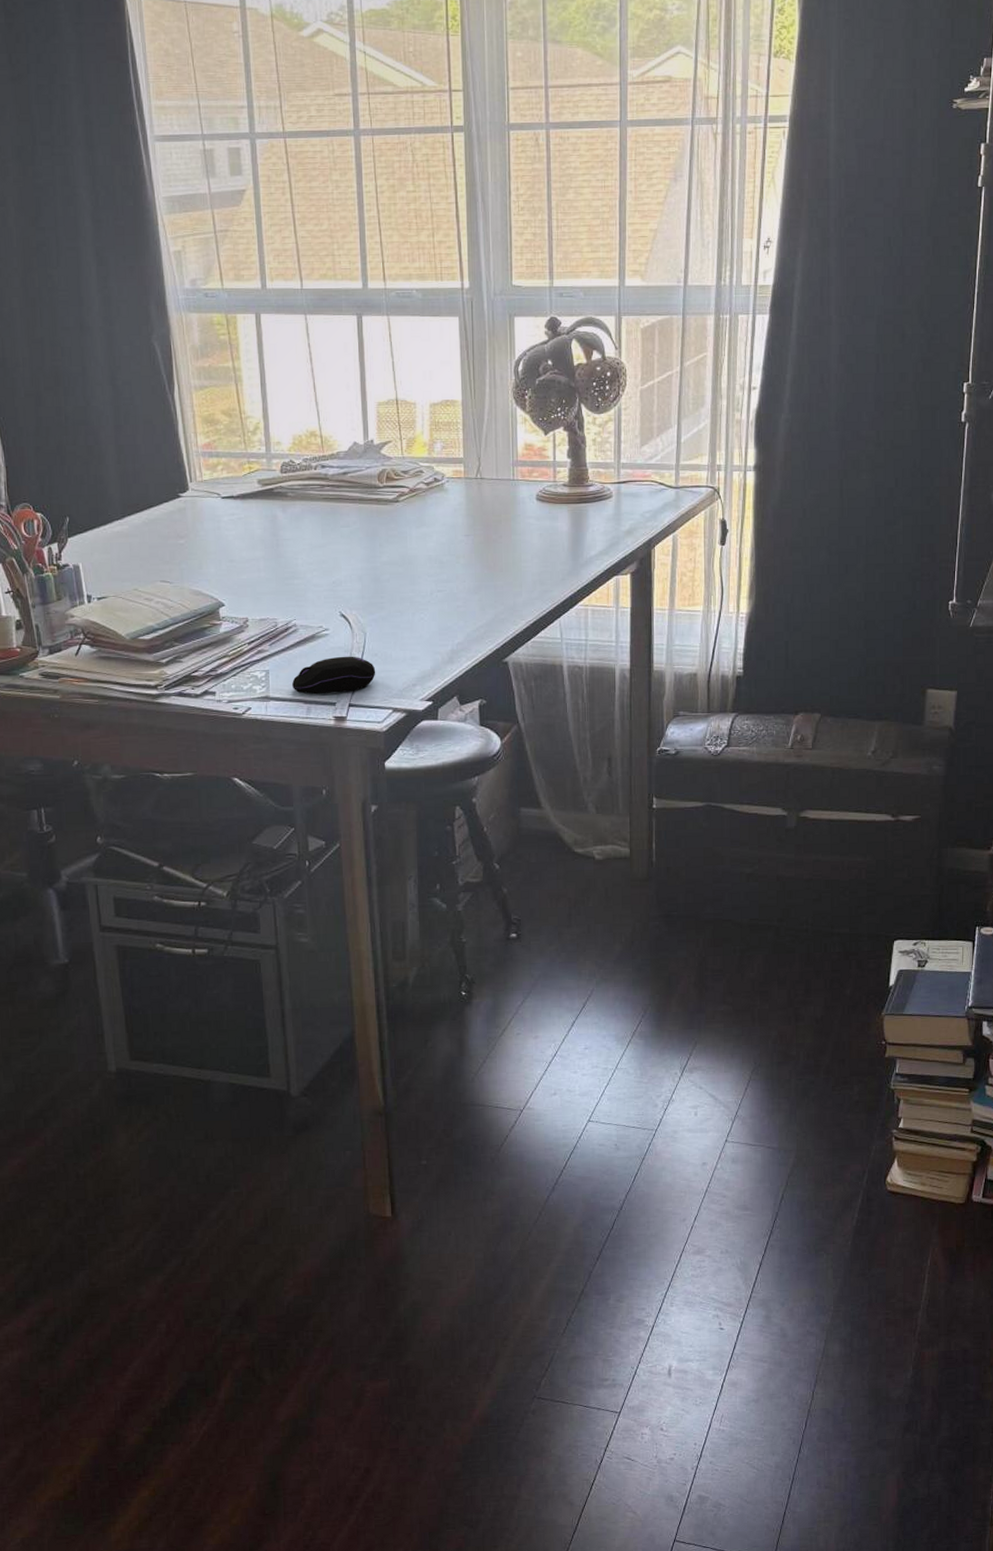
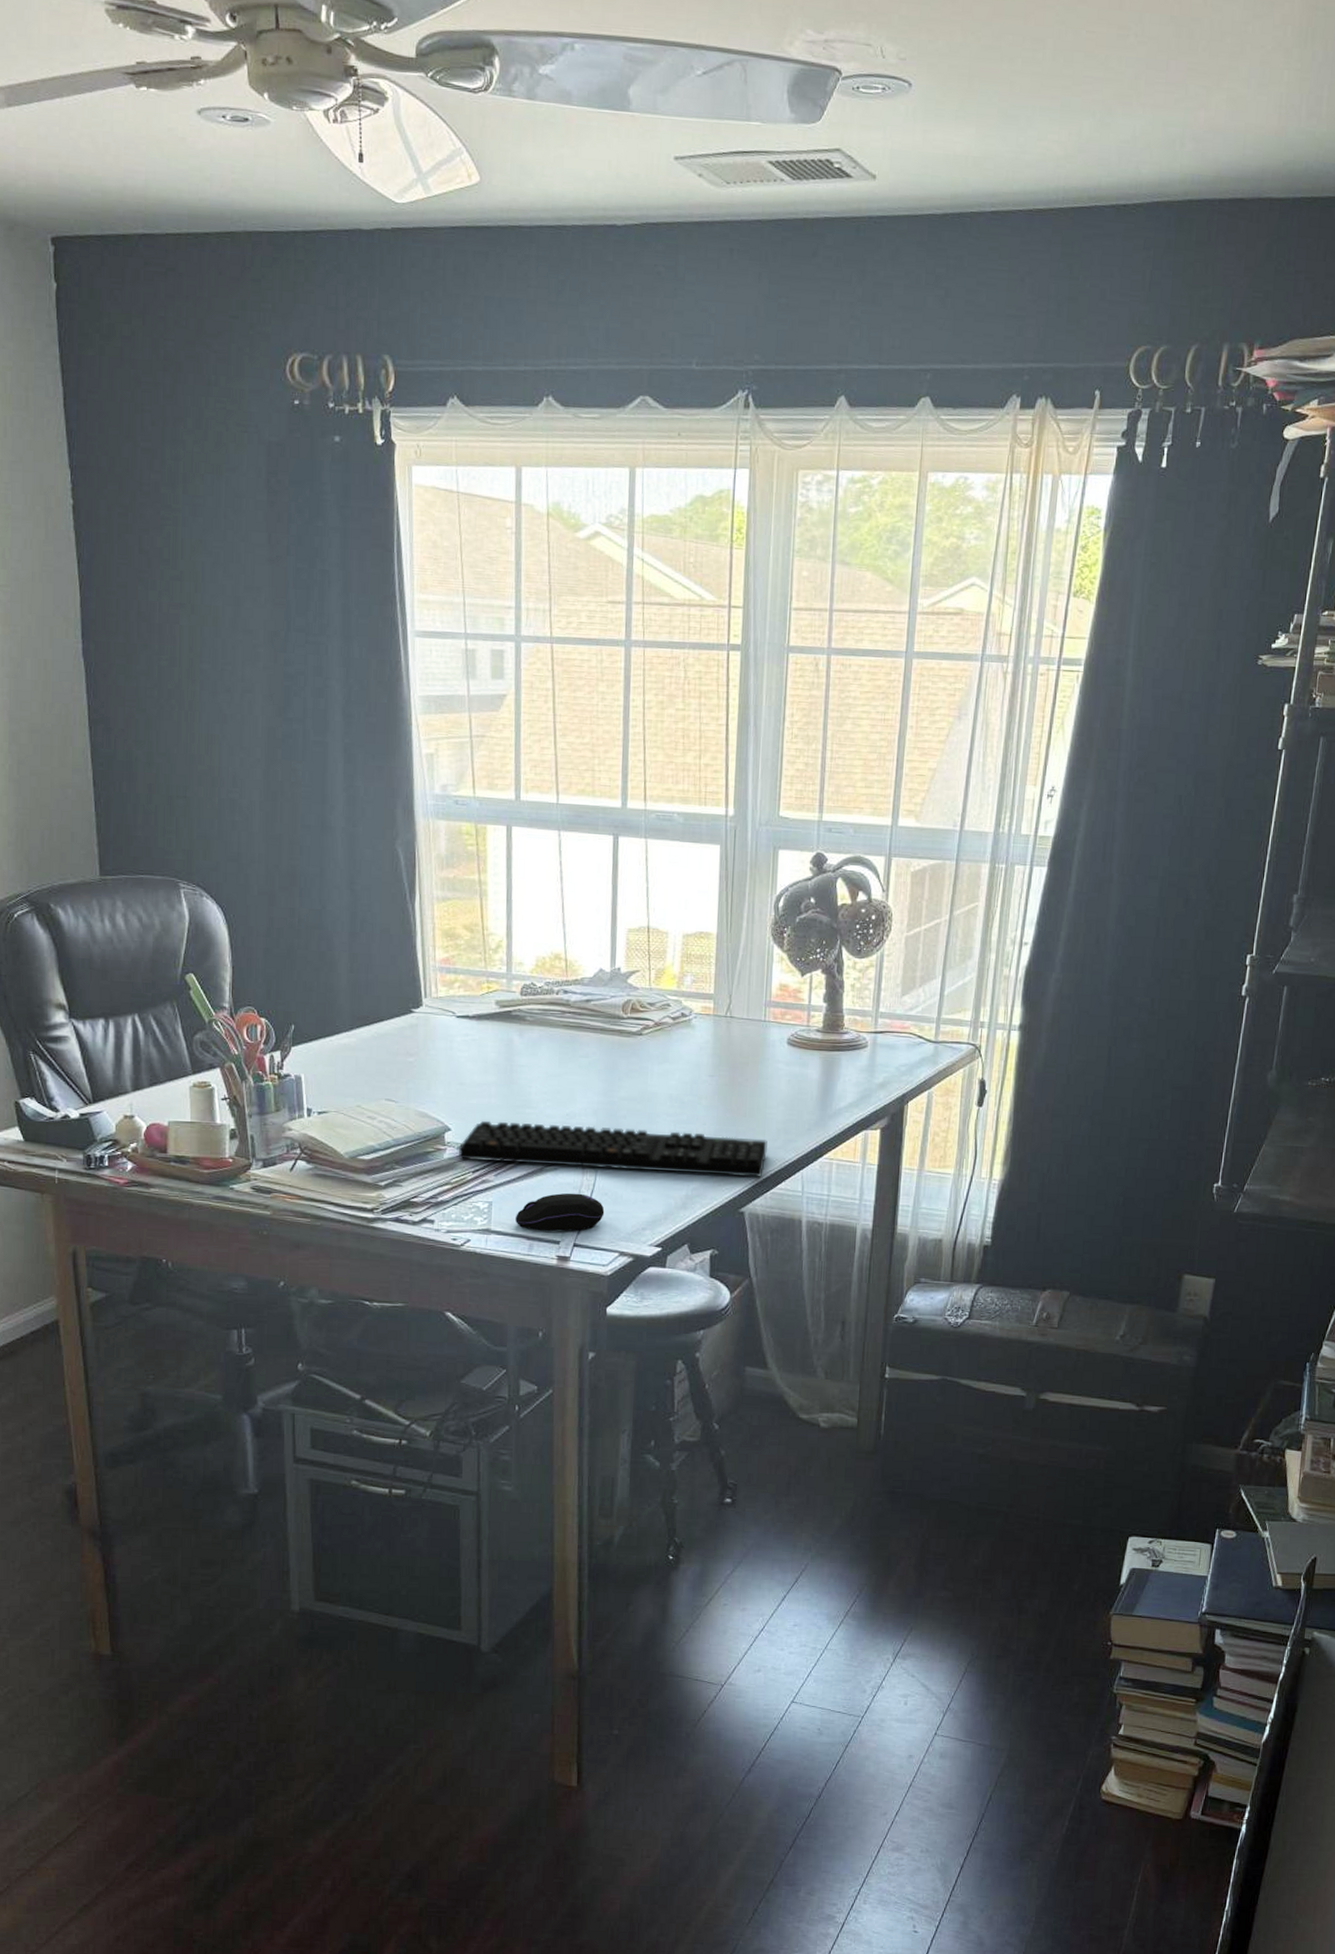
keyboard: none [233,590,525,633] -> present [458,1120,767,1177]

